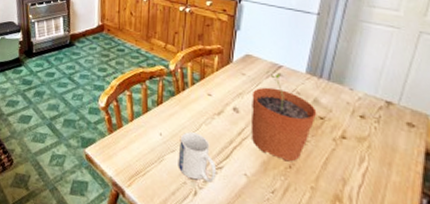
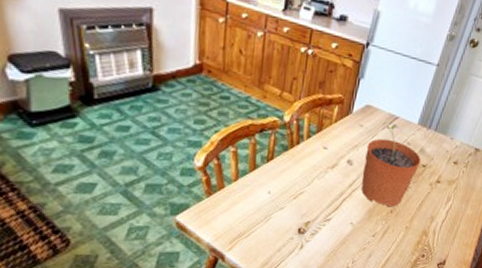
mug: present [178,132,216,183] -> none [285,187,325,235]

